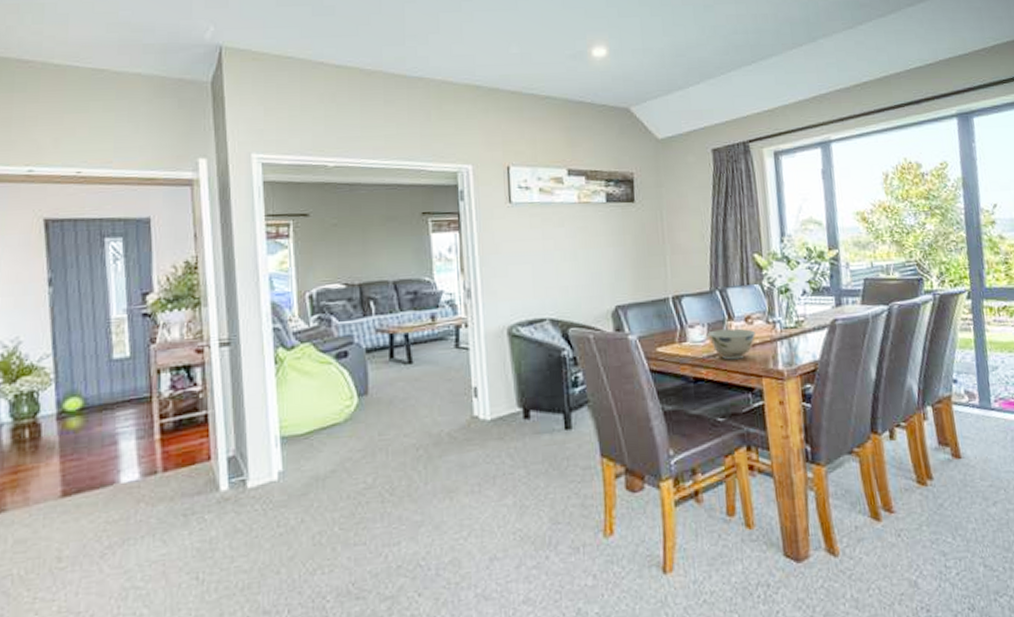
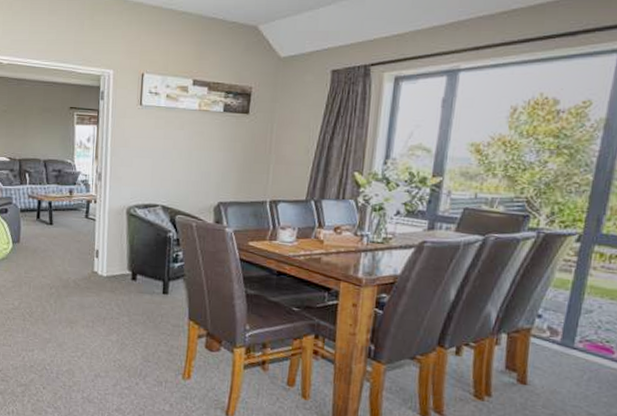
bowl: present [708,328,755,360] -> none [297,234,342,263]

